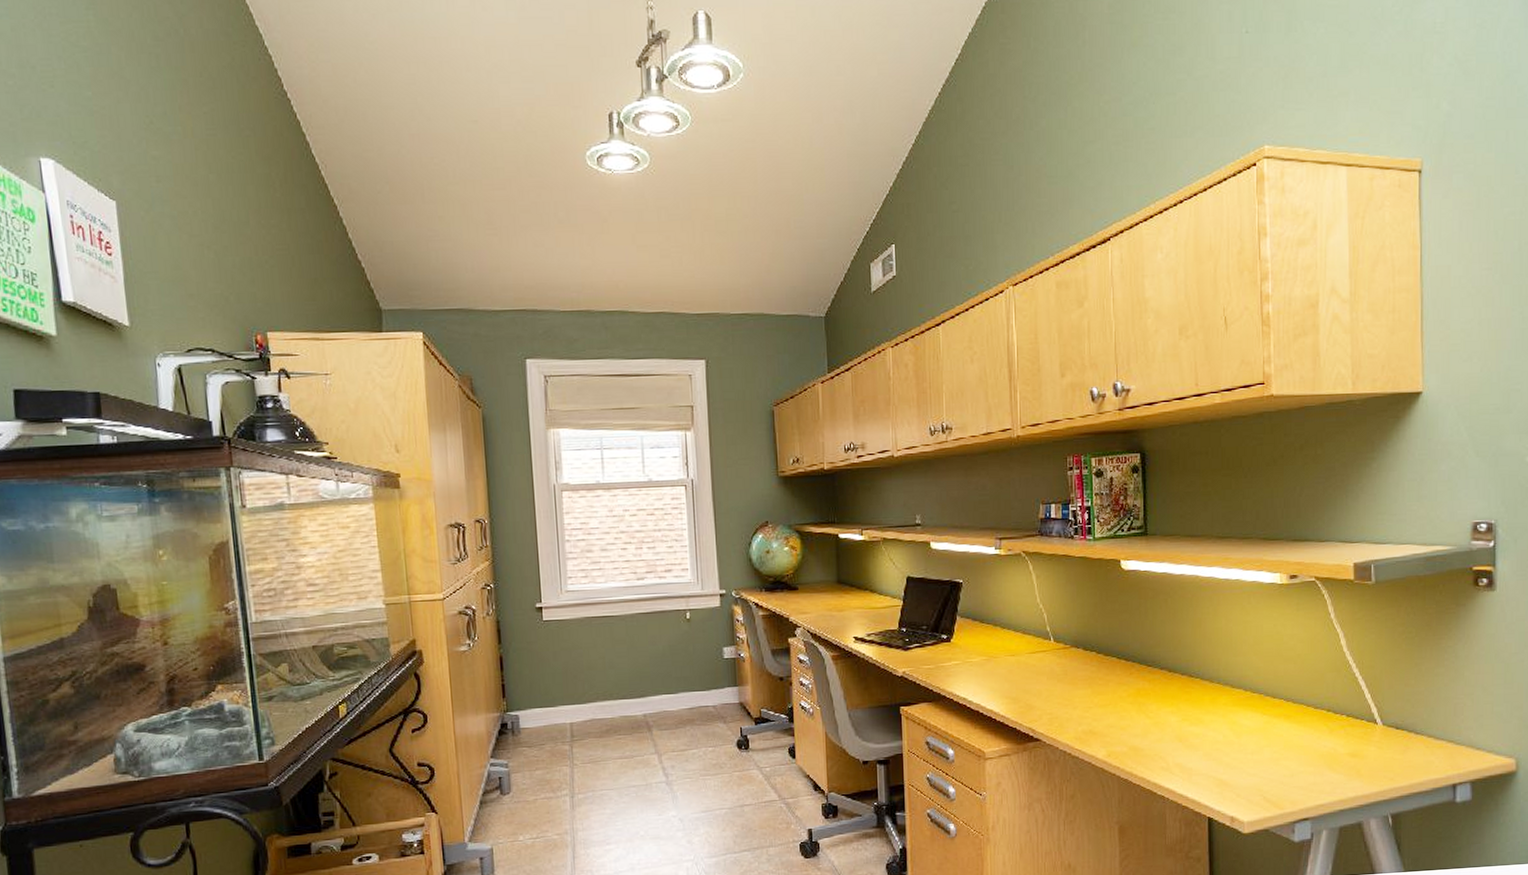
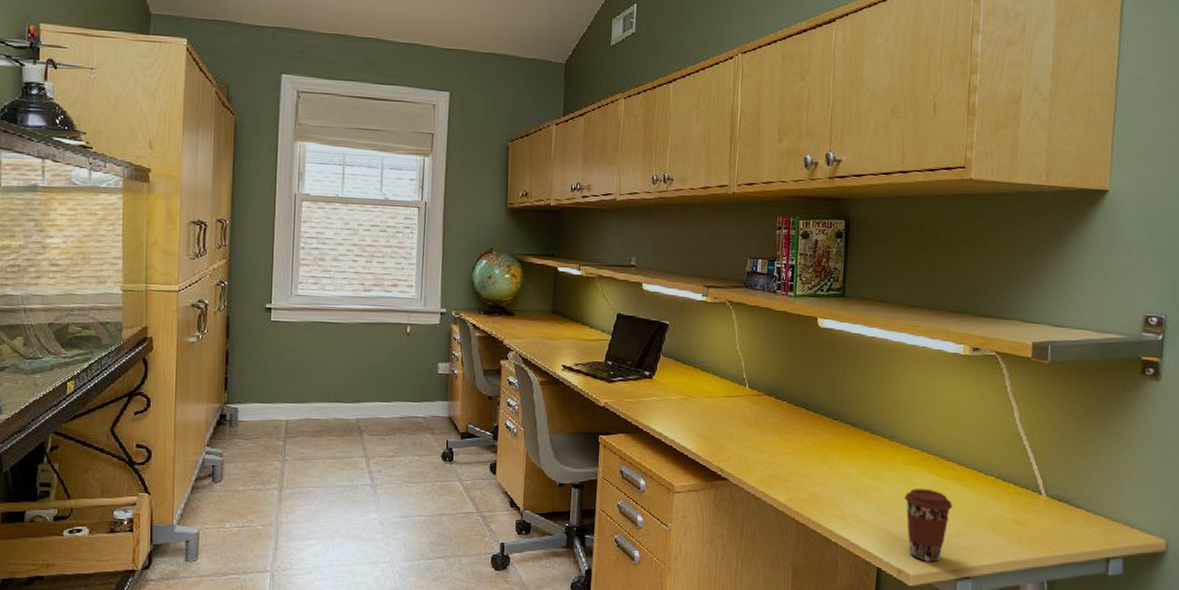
coffee cup: none [1230,729,1283,806] -> present [904,488,953,562]

